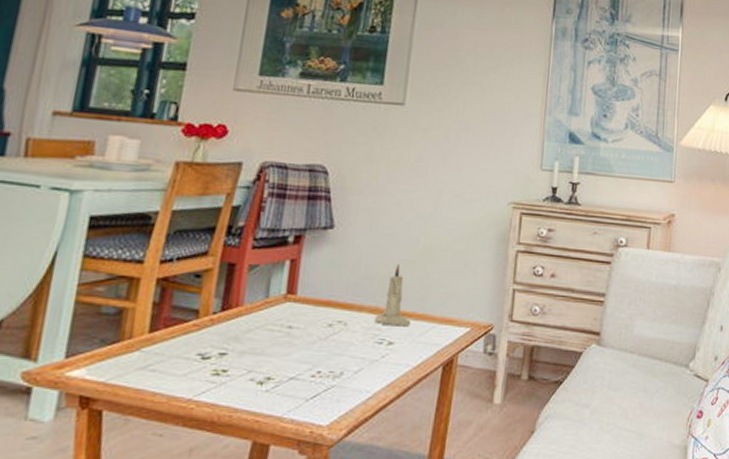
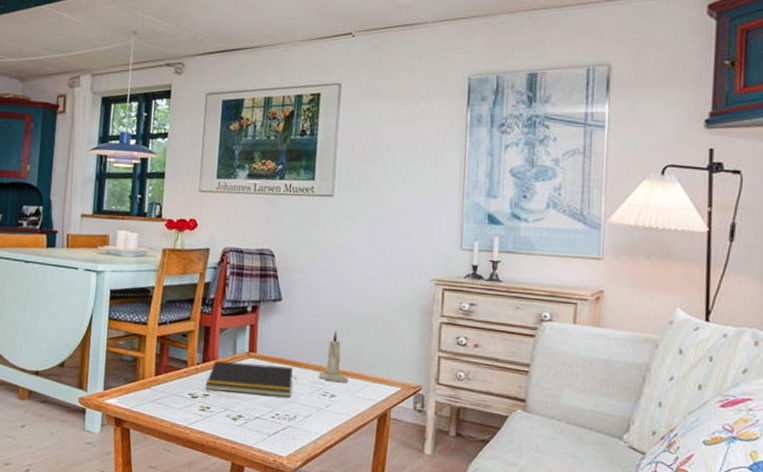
notepad: none [223,307,343,349] -> present [206,360,293,397]

